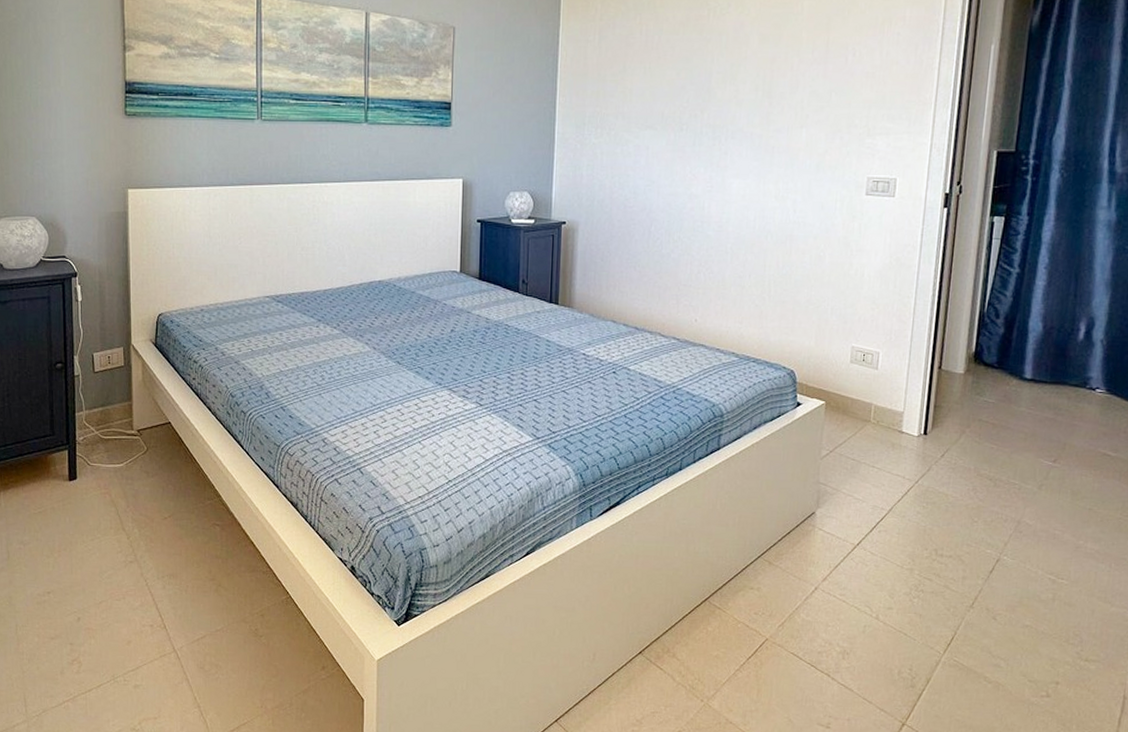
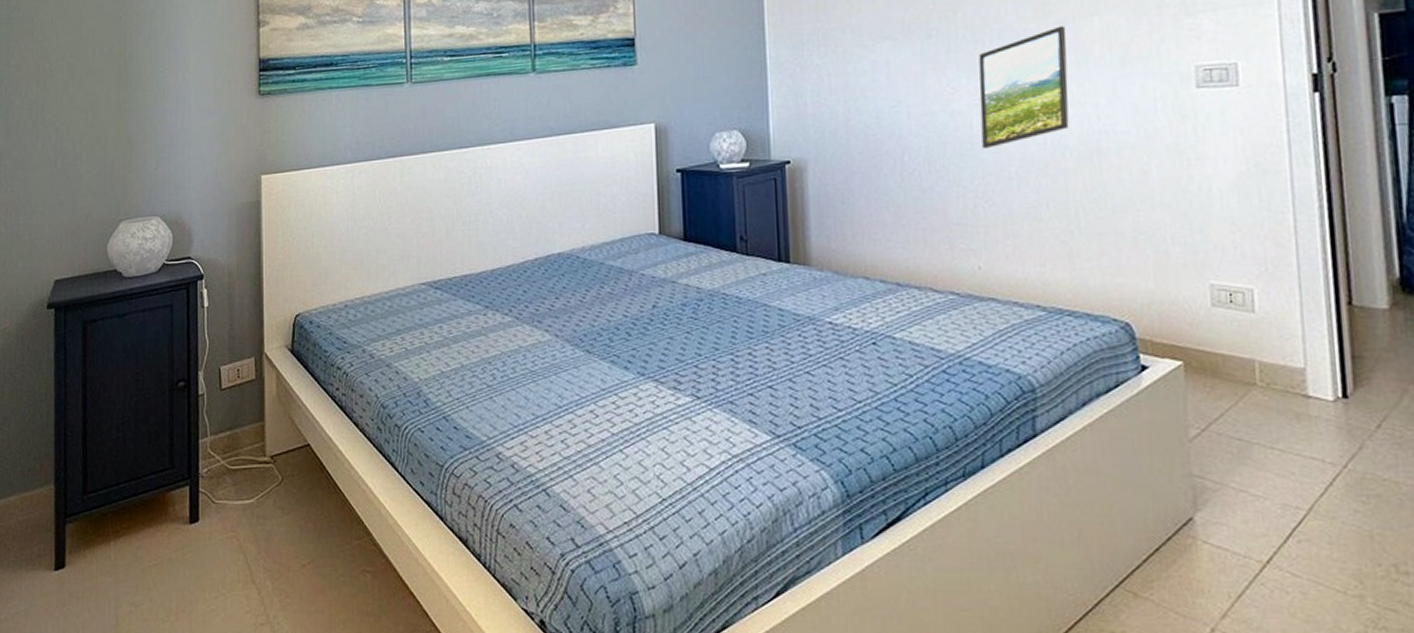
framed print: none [709,133,782,227] -> present [979,25,1069,148]

